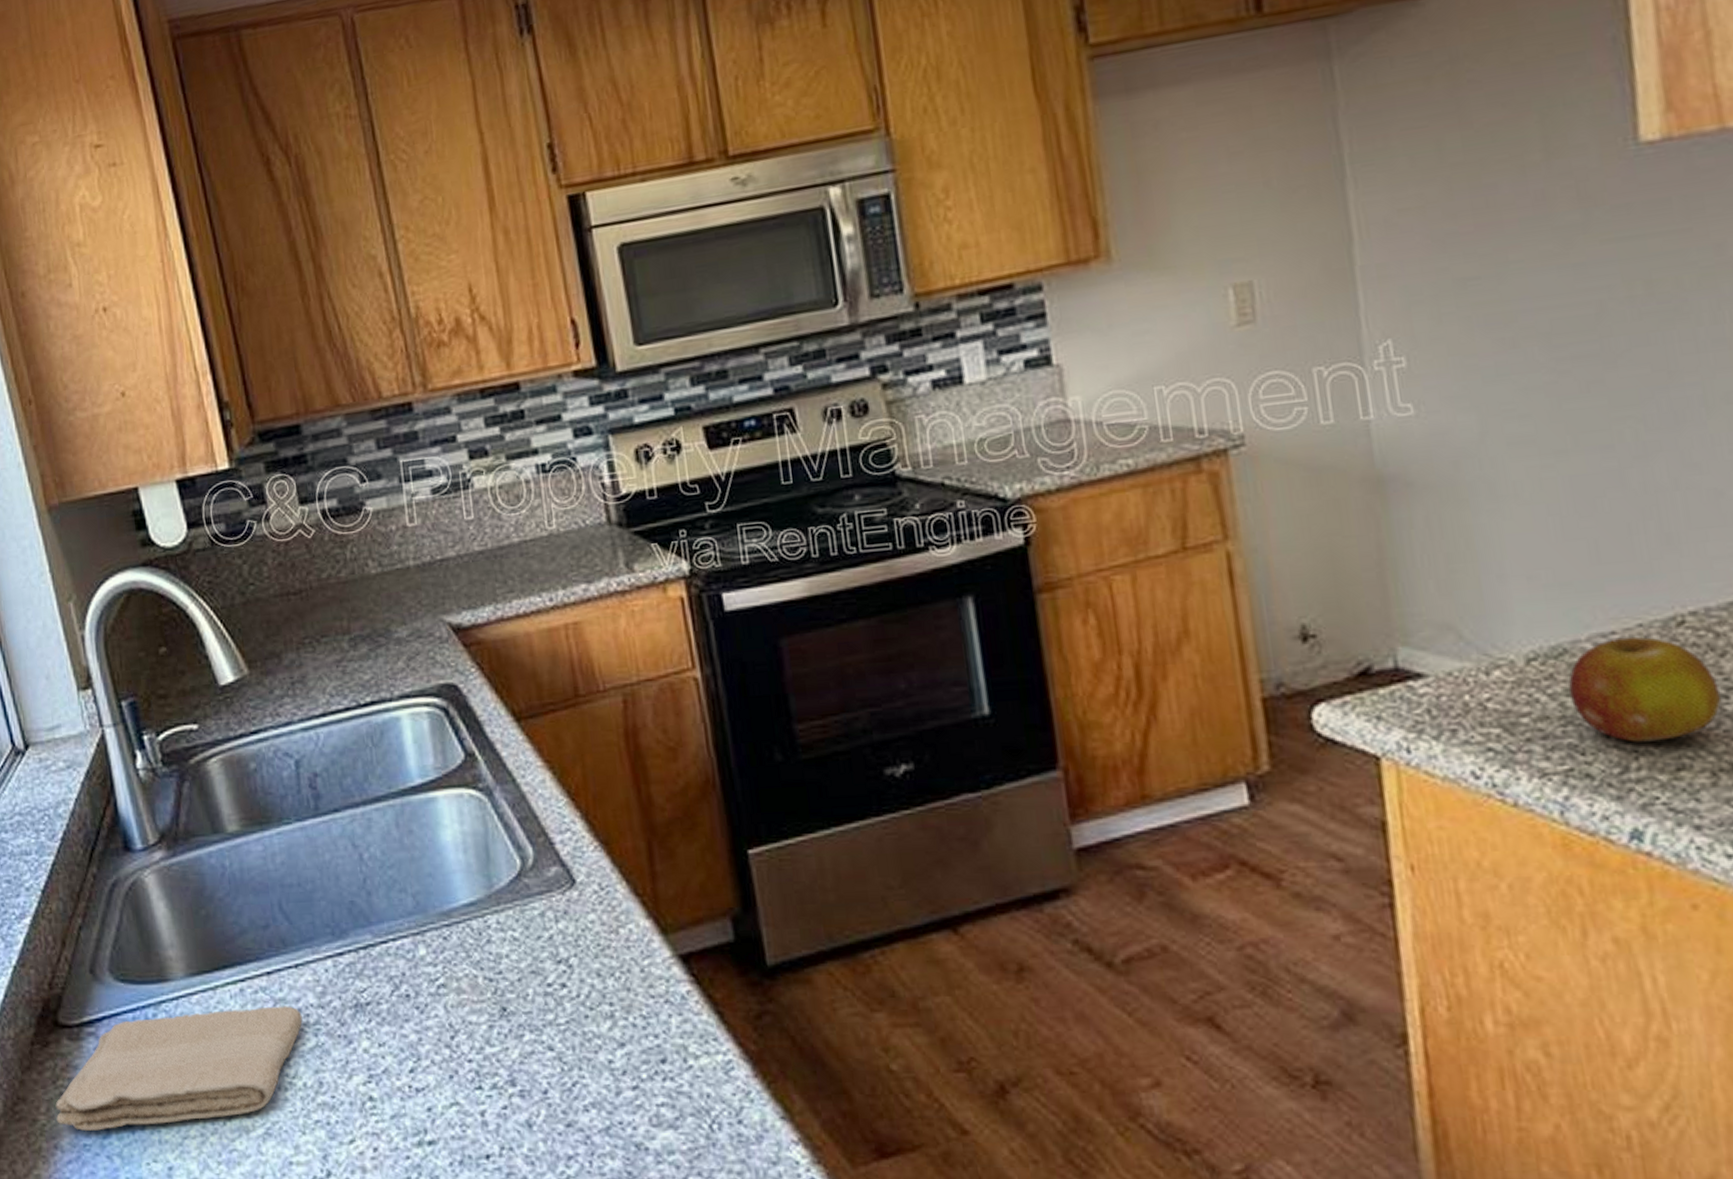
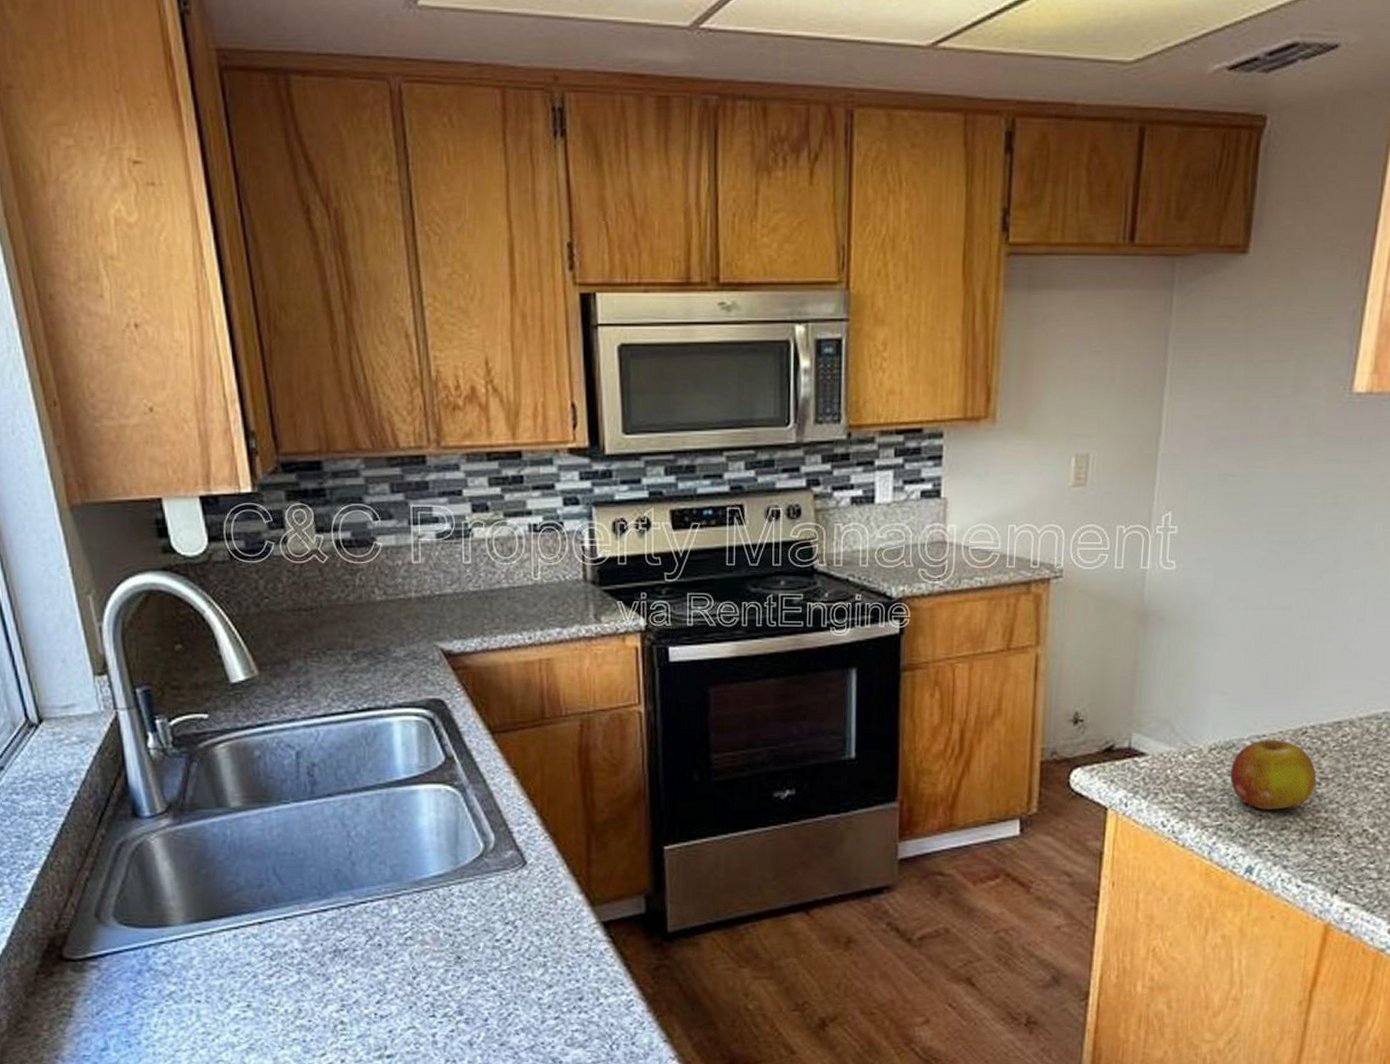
washcloth: present [55,1006,303,1131] -> none [57,949,288,1044]

